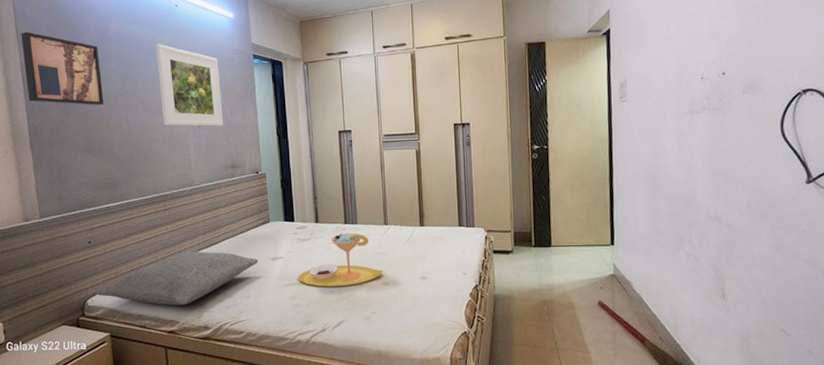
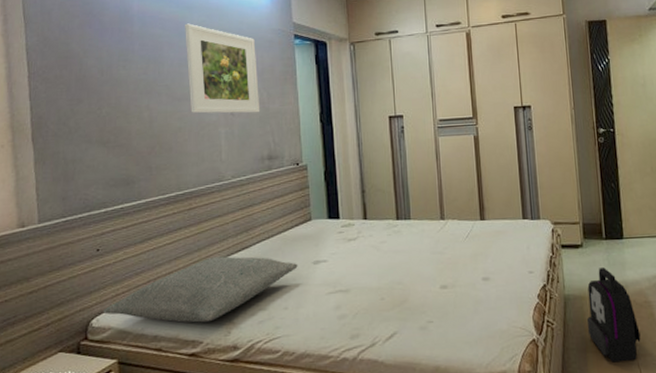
wall art: present [21,31,104,105] -> none [28,10,123,92]
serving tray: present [298,232,383,287] -> none [343,229,440,294]
backpack: none [514,272,563,355] -> present [587,267,641,363]

